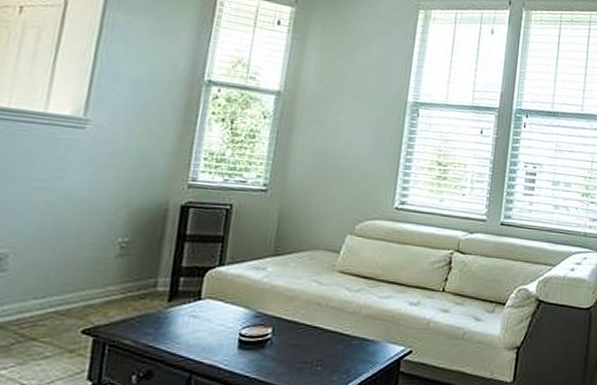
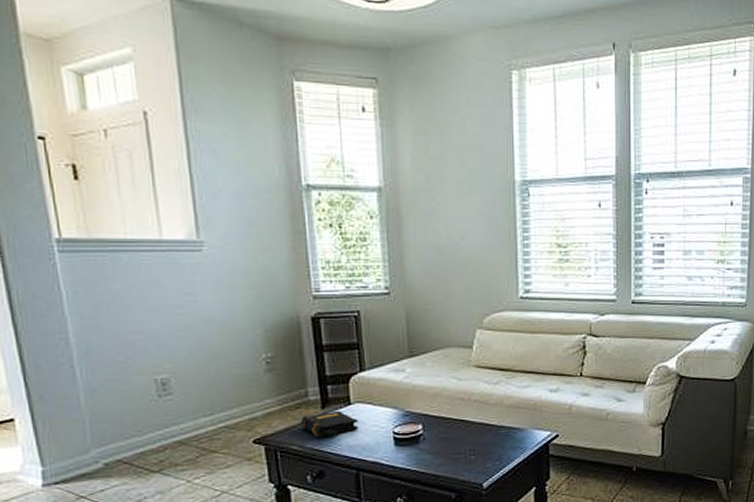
book: none [140,305,205,334] -> present [300,410,358,439]

